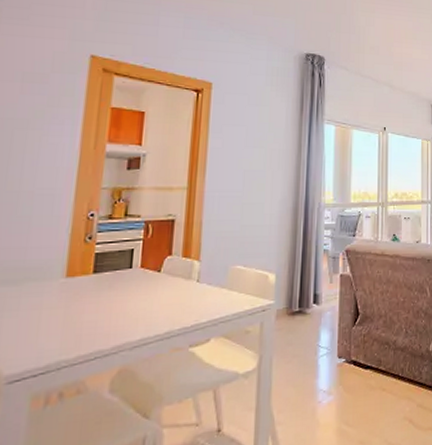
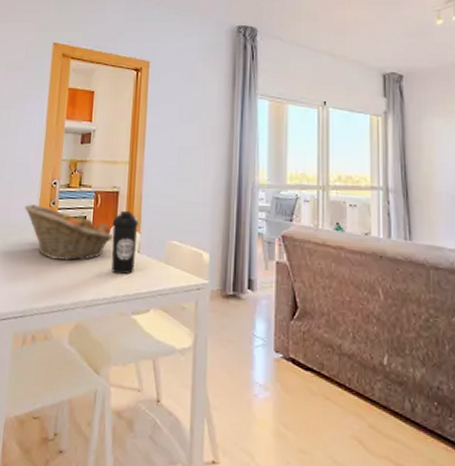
fruit basket: none [48,241,168,301] -> present [24,204,114,261]
water bottle: none [165,239,198,308] -> present [111,210,138,275]

